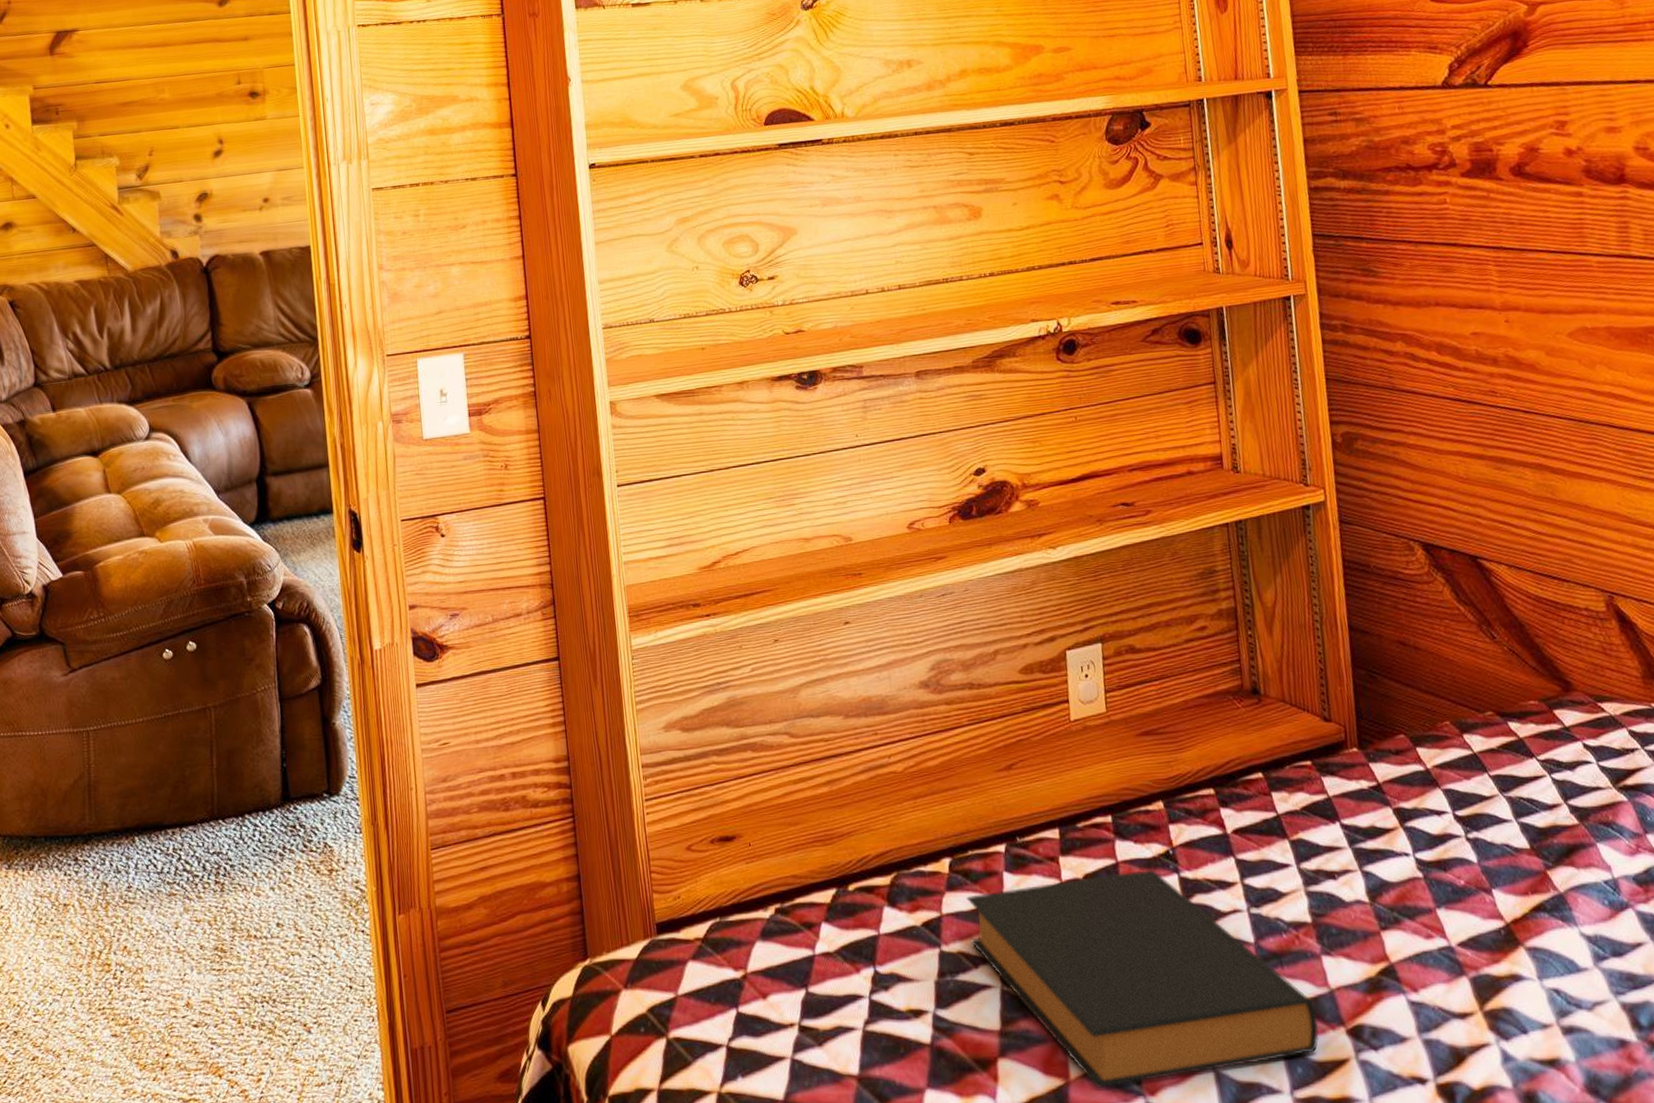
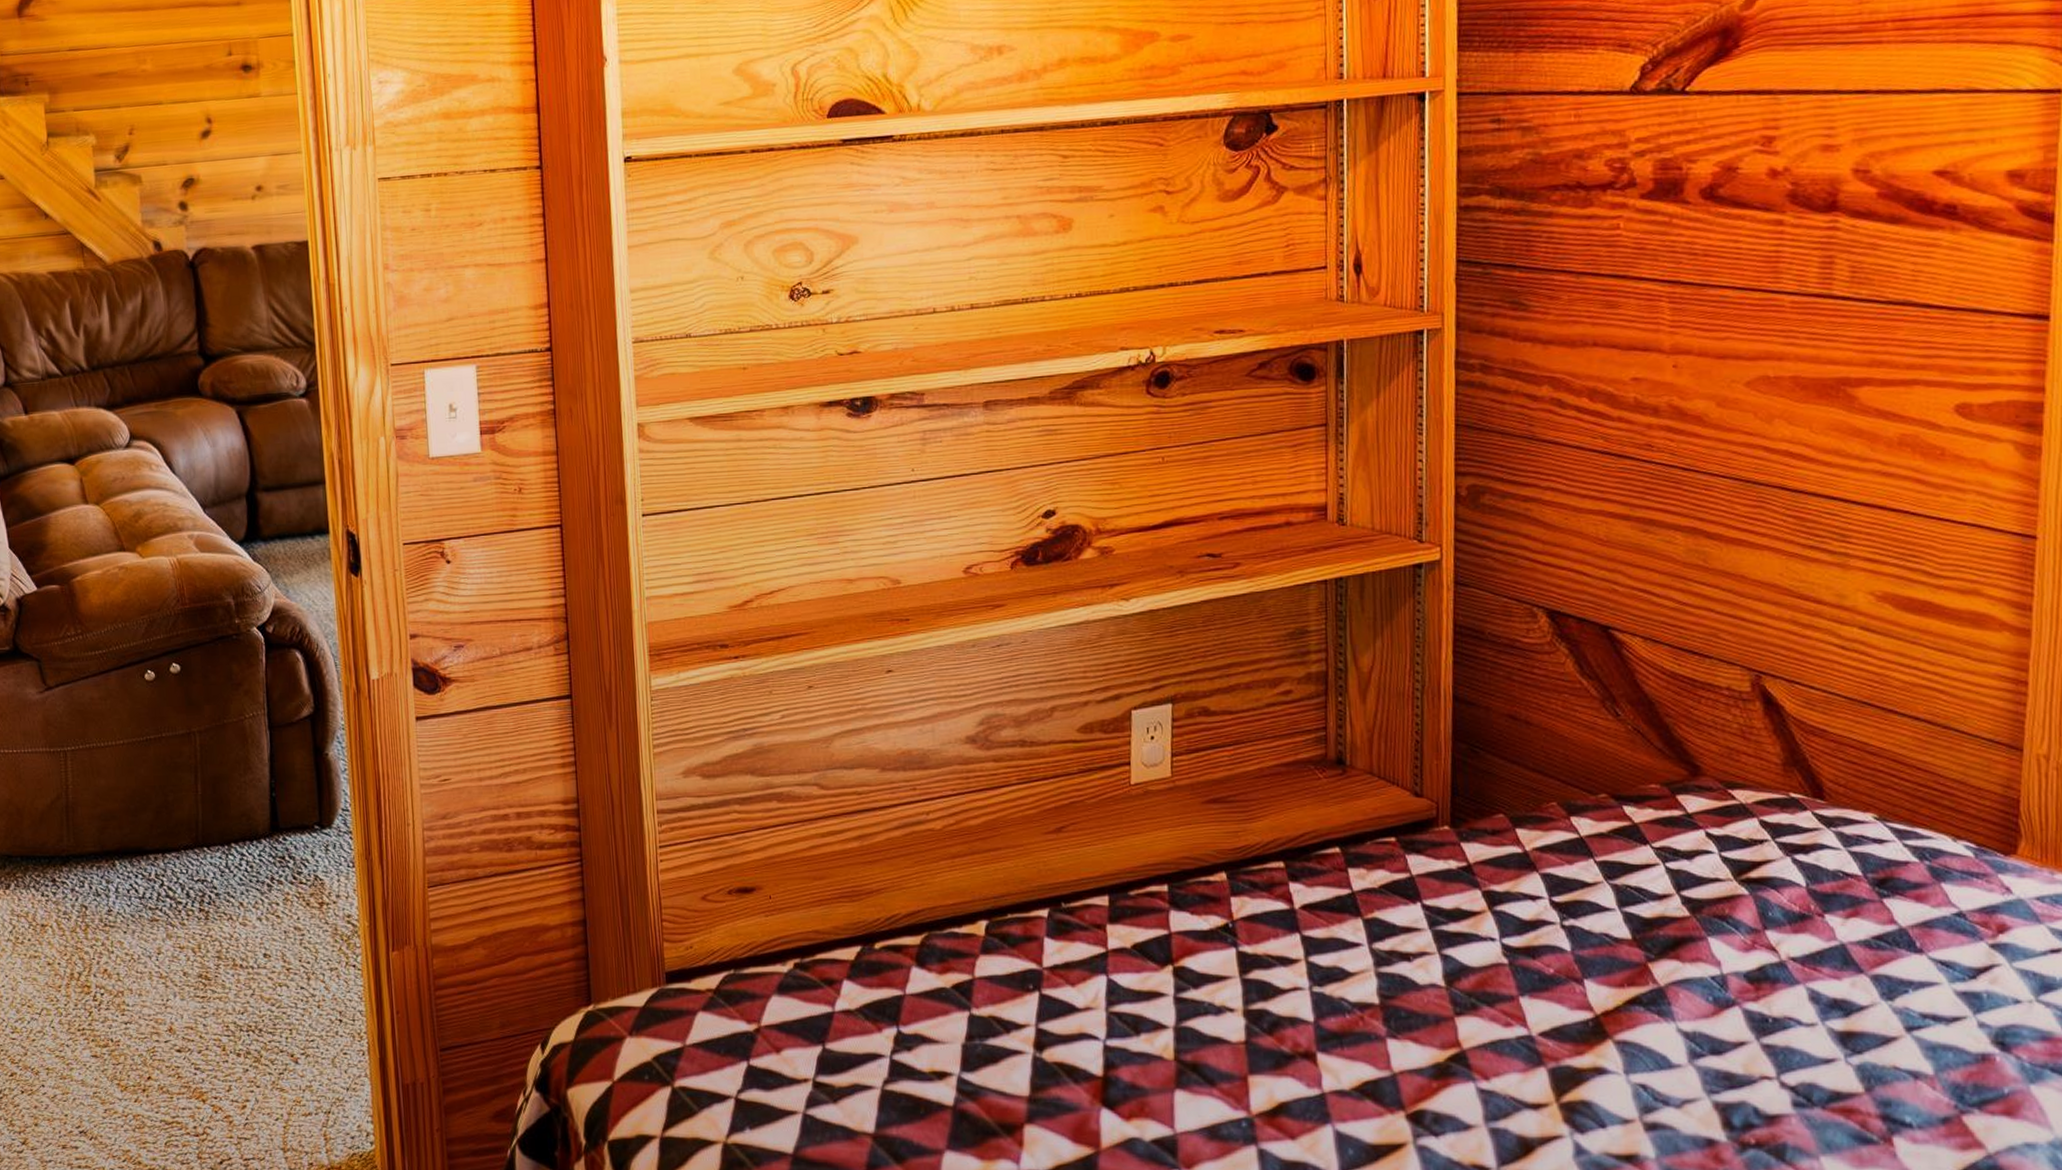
hardback book: present [966,868,1319,1089] -> none [1002,941,1376,1160]

